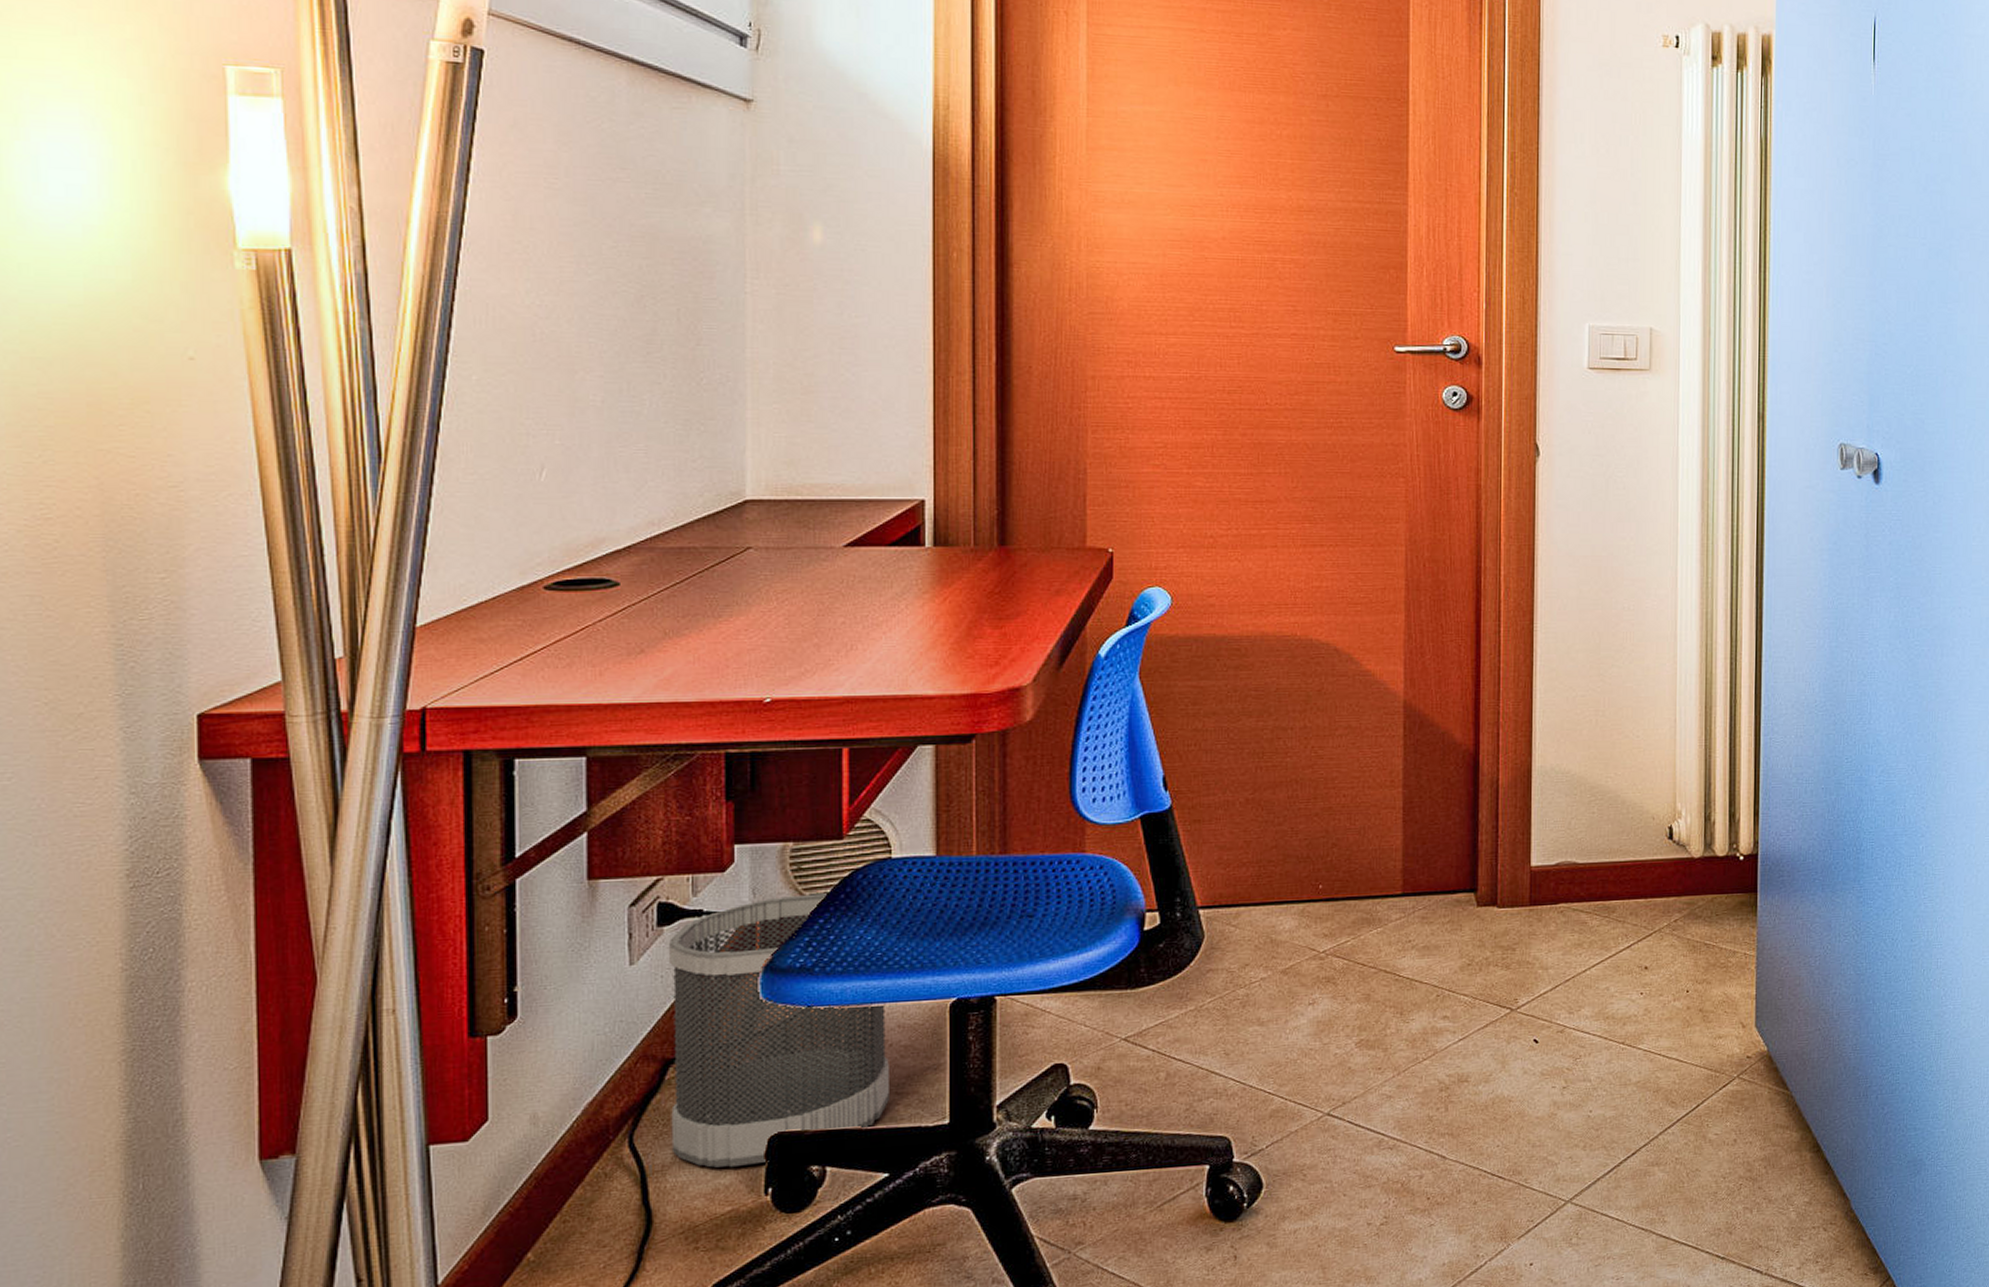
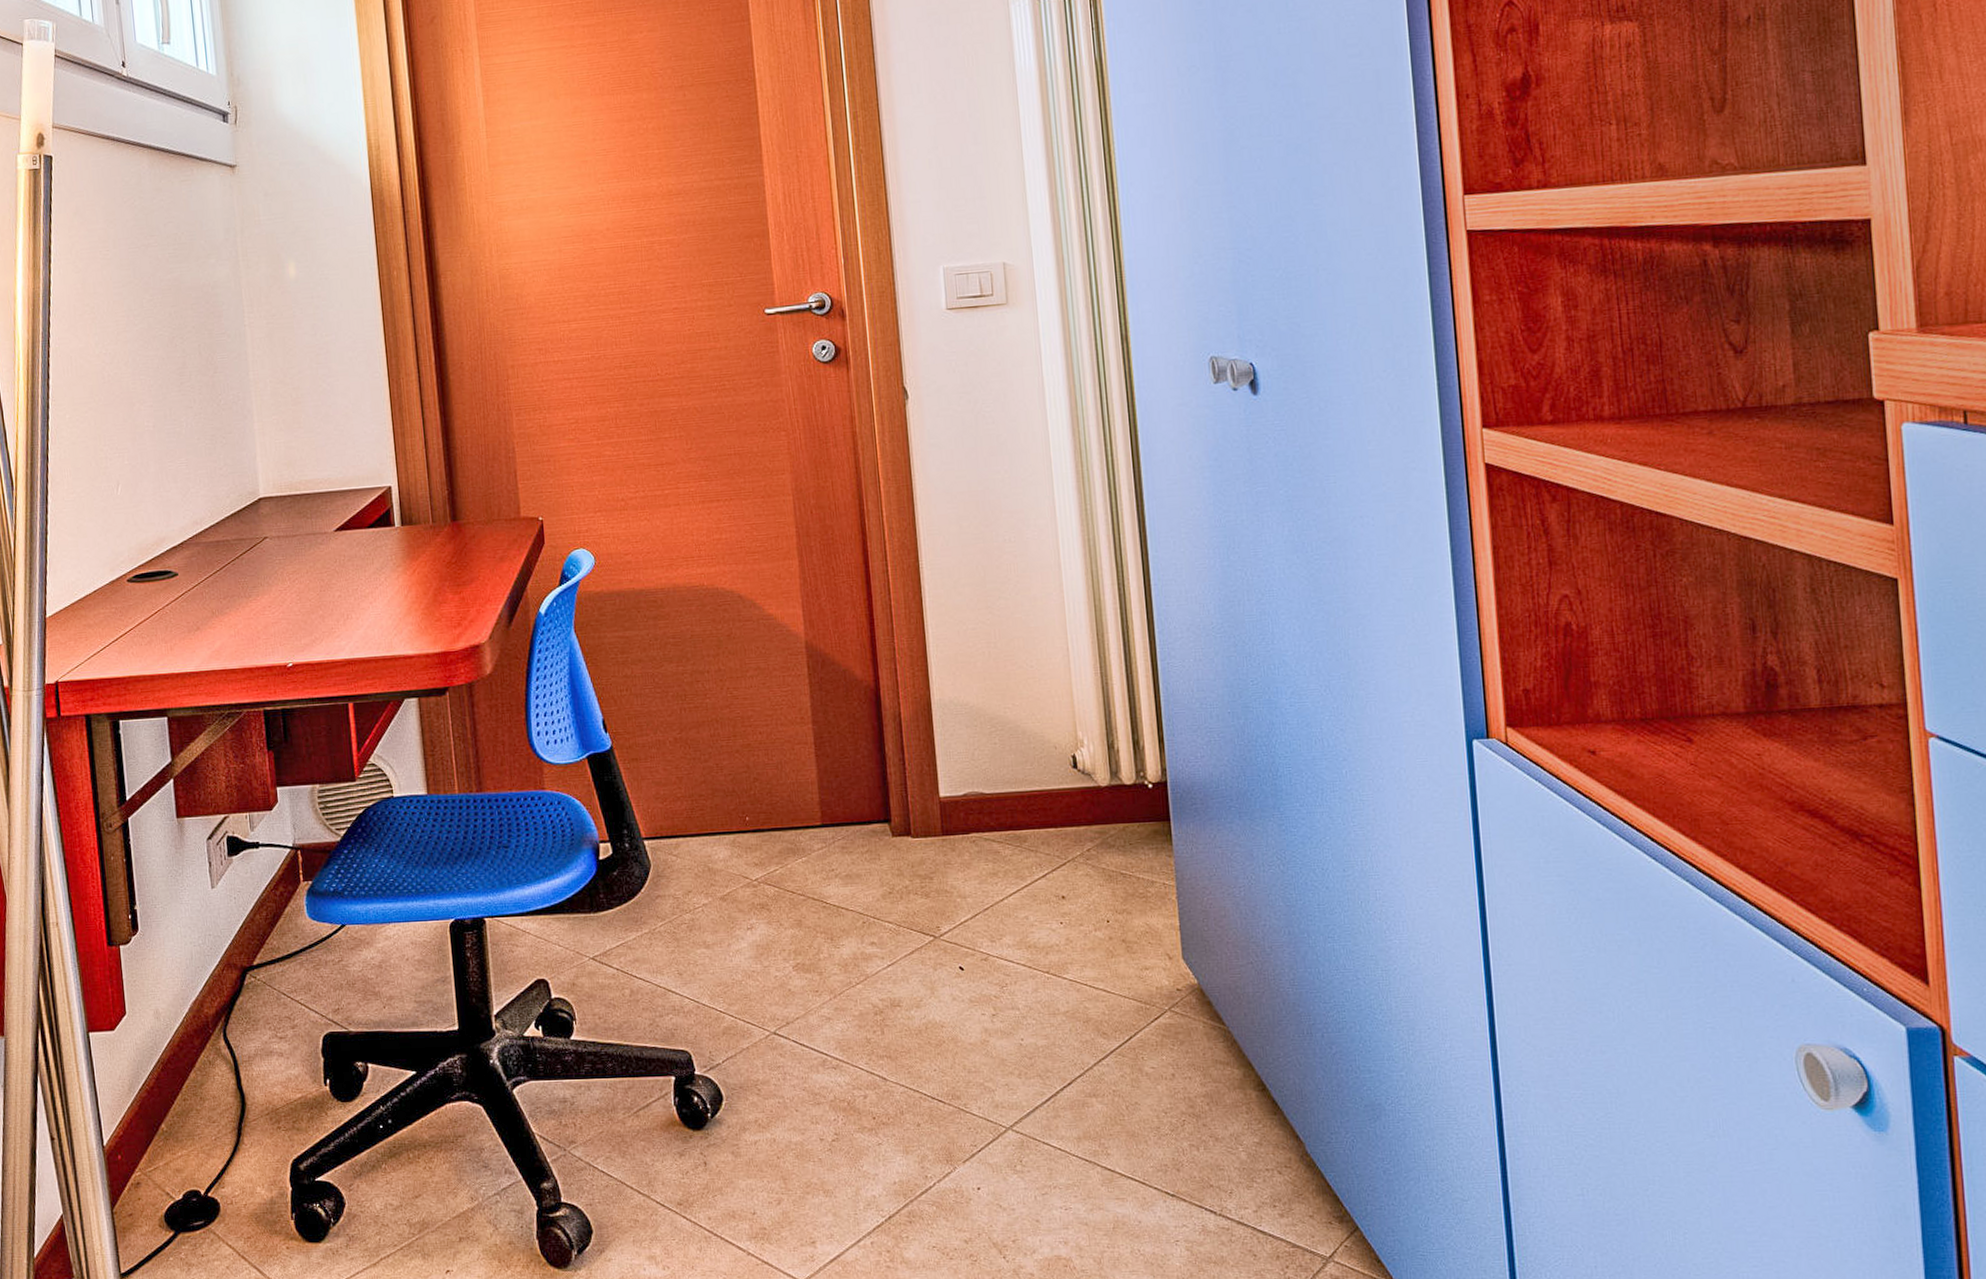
wastebasket: present [668,893,889,1168] -> none [237,828,410,1061]

